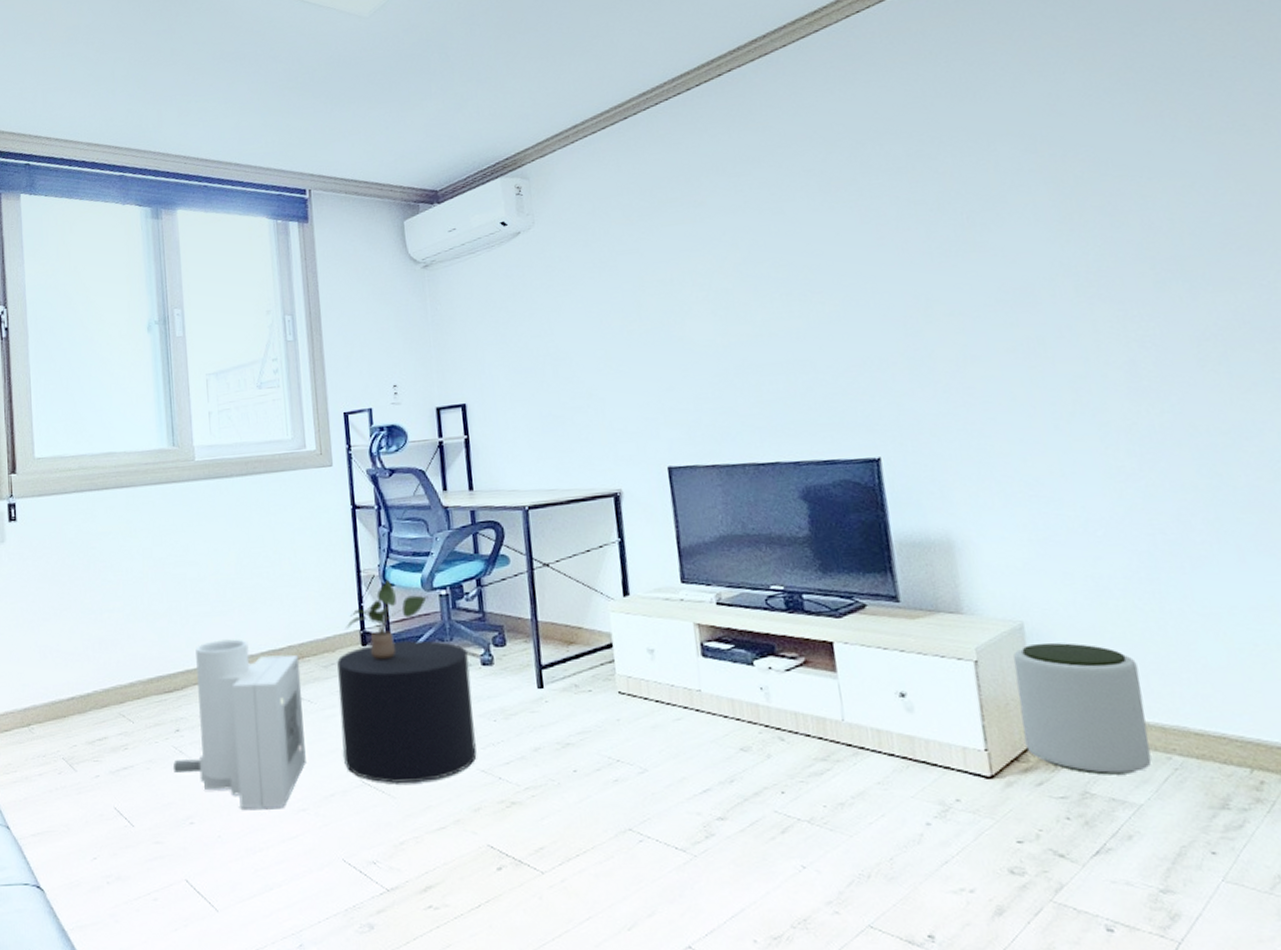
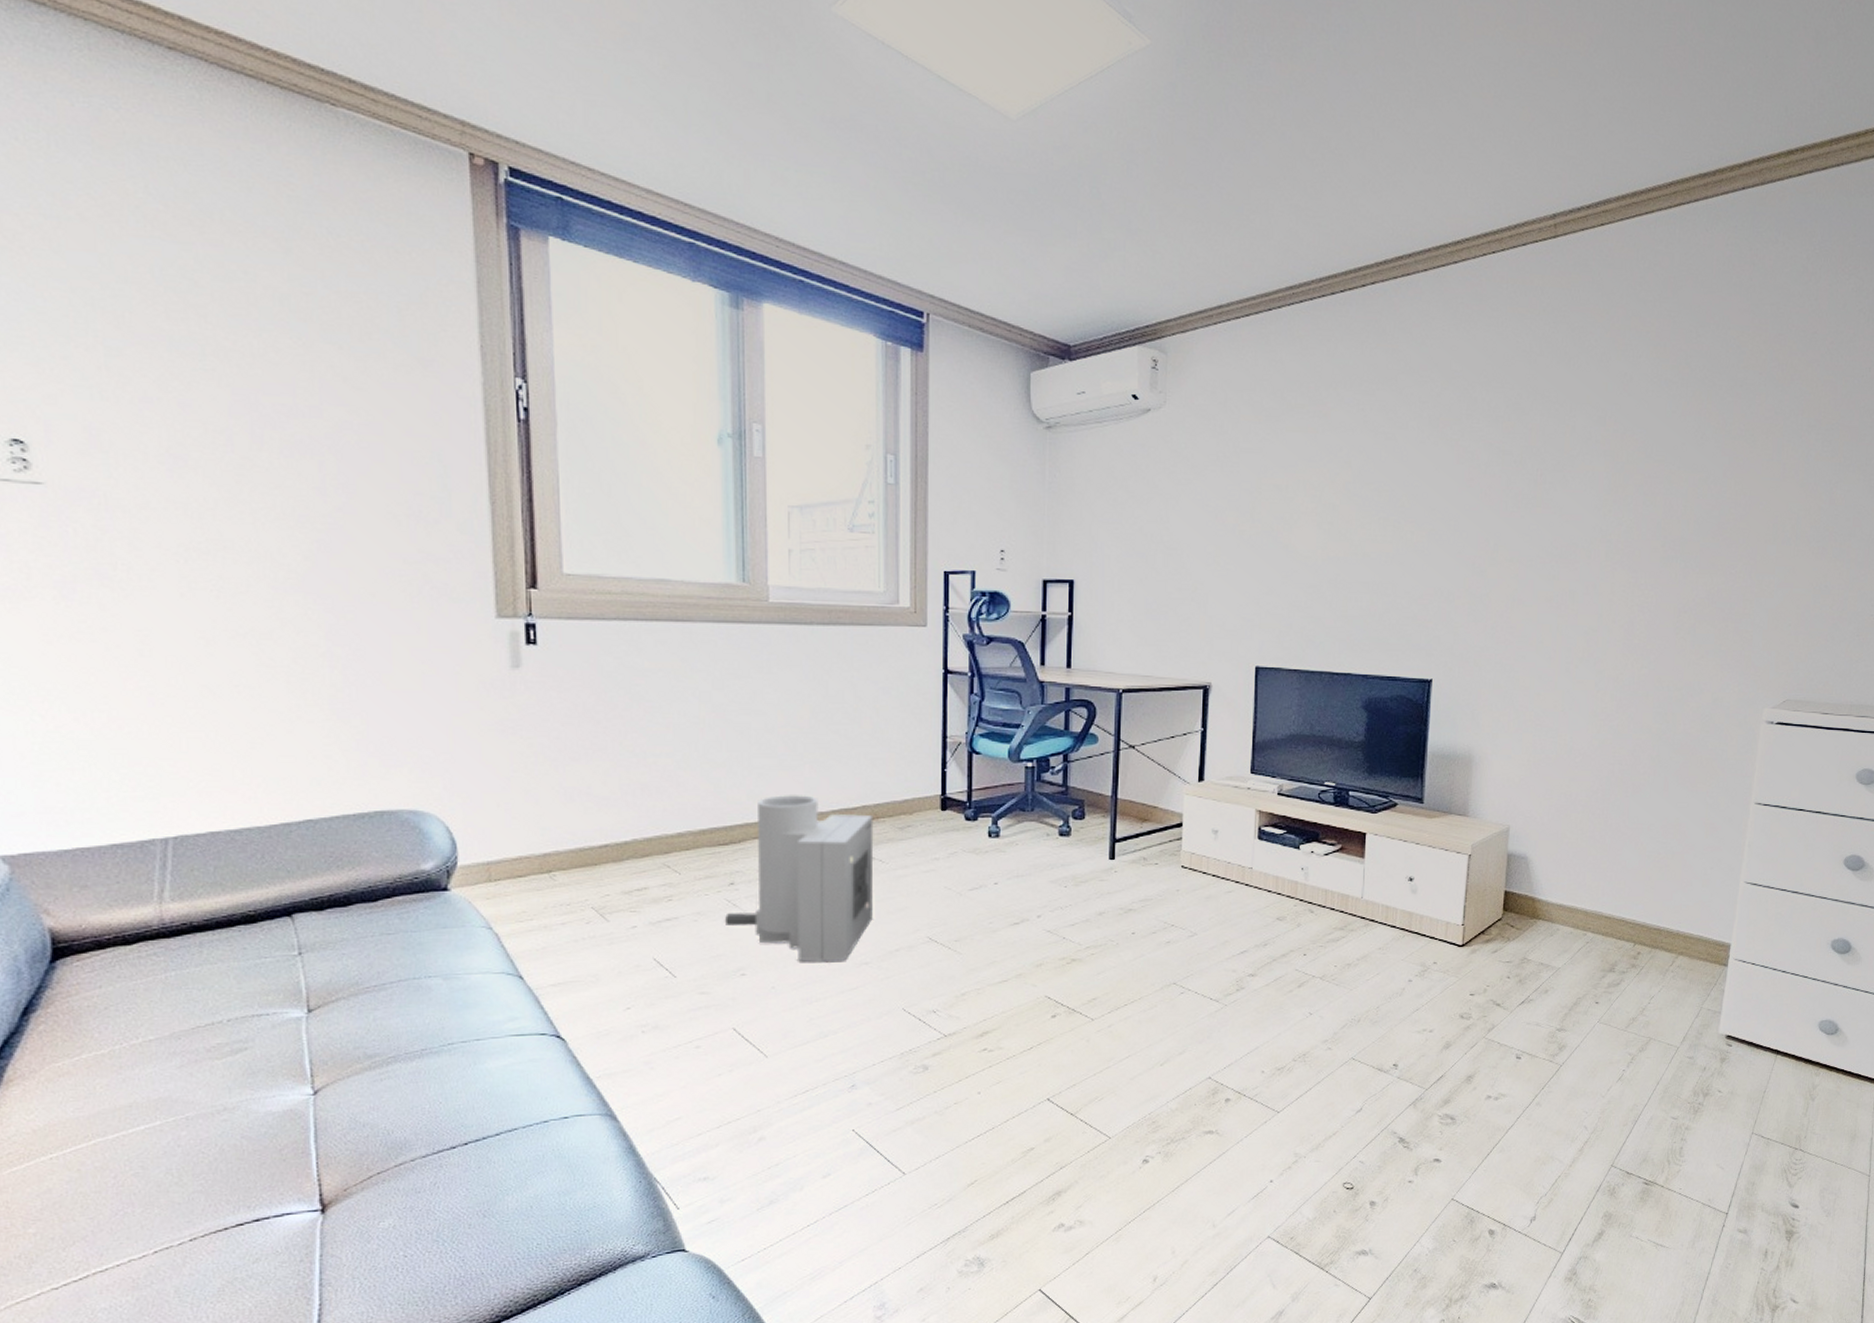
stool: present [337,640,477,784] -> none [912,809,1048,941]
potted plant: present [346,578,428,660] -> none [926,746,1014,825]
plant pot: present [1013,642,1152,775] -> none [1491,843,1580,946]

